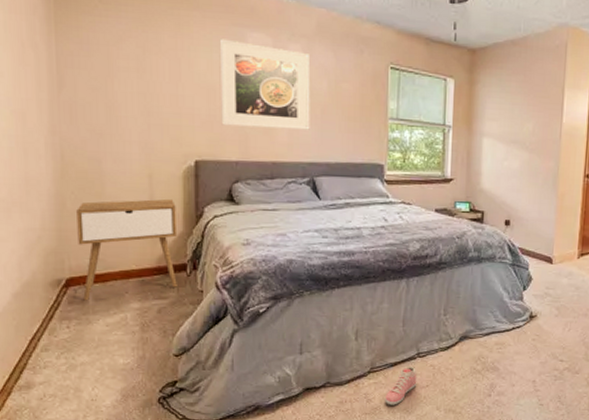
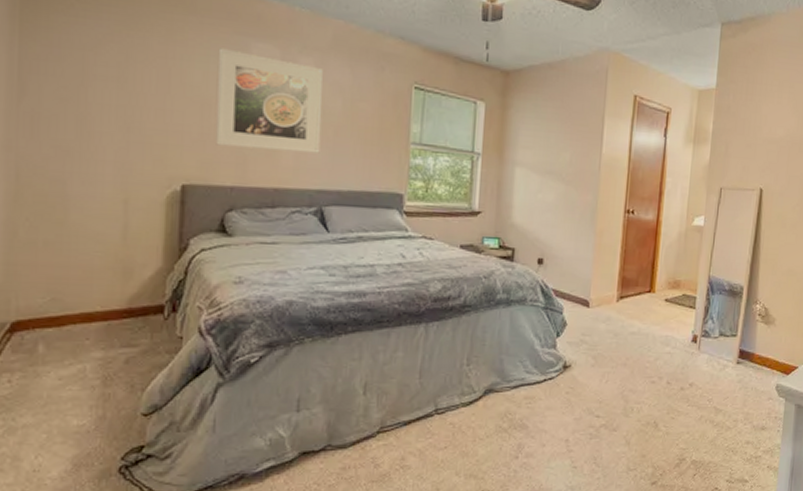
nightstand: present [76,198,177,301] -> none [29,228,155,349]
sneaker: present [385,367,417,405] -> none [396,425,434,471]

